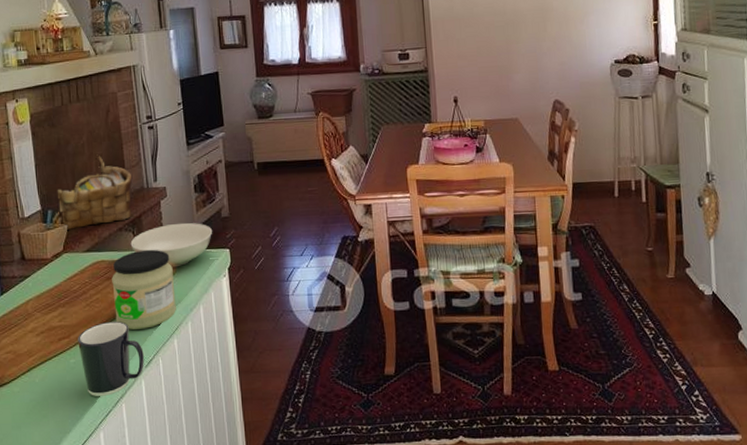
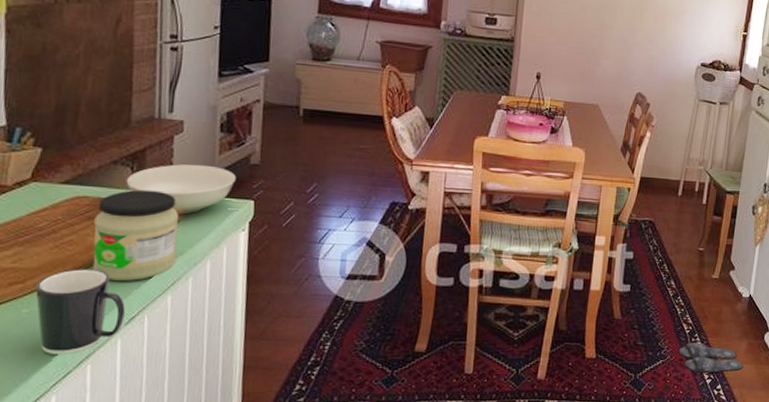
woven basket: present [57,154,133,231] -> none [30,70,141,156]
slippers: none [644,347,720,380] -> present [678,342,744,374]

